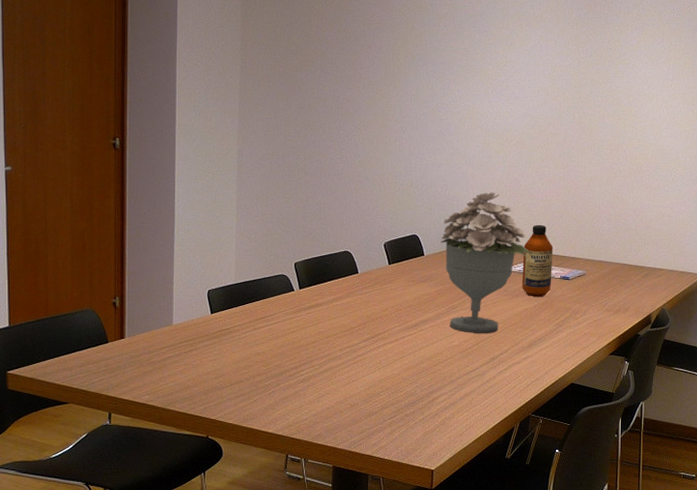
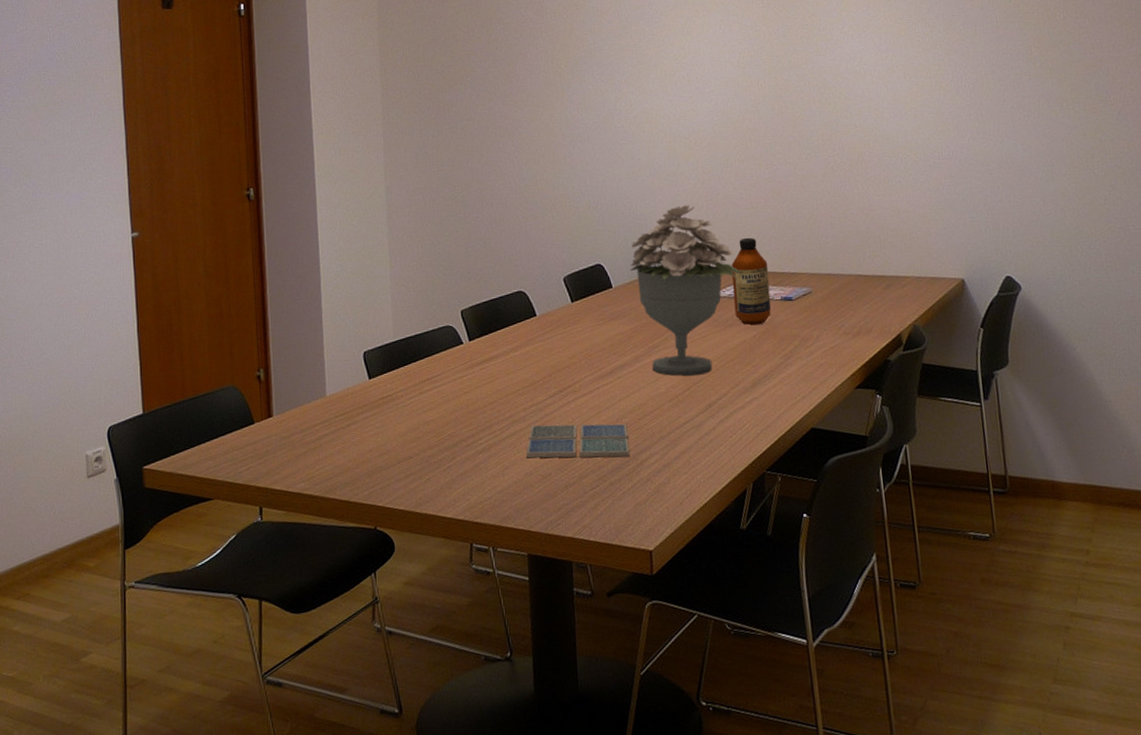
drink coaster: none [339,363,424,394] -> present [526,423,630,459]

